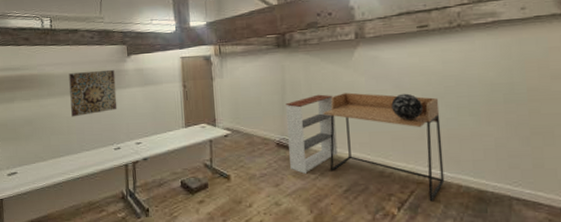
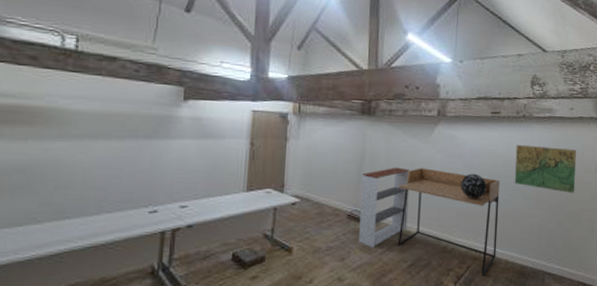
wall art: present [68,70,118,117] -> none [91,111,164,169]
map: none [453,54,542,106] -> present [514,144,576,193]

